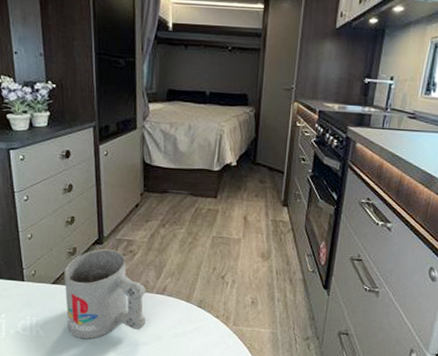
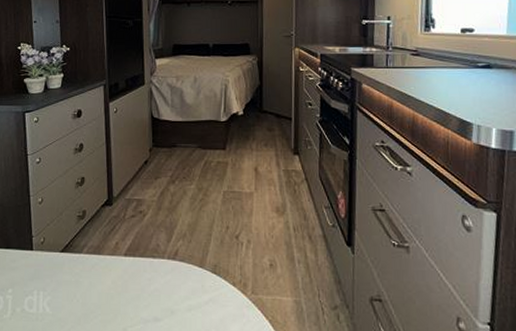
mug: present [64,249,146,340] -> none [73,211,157,316]

